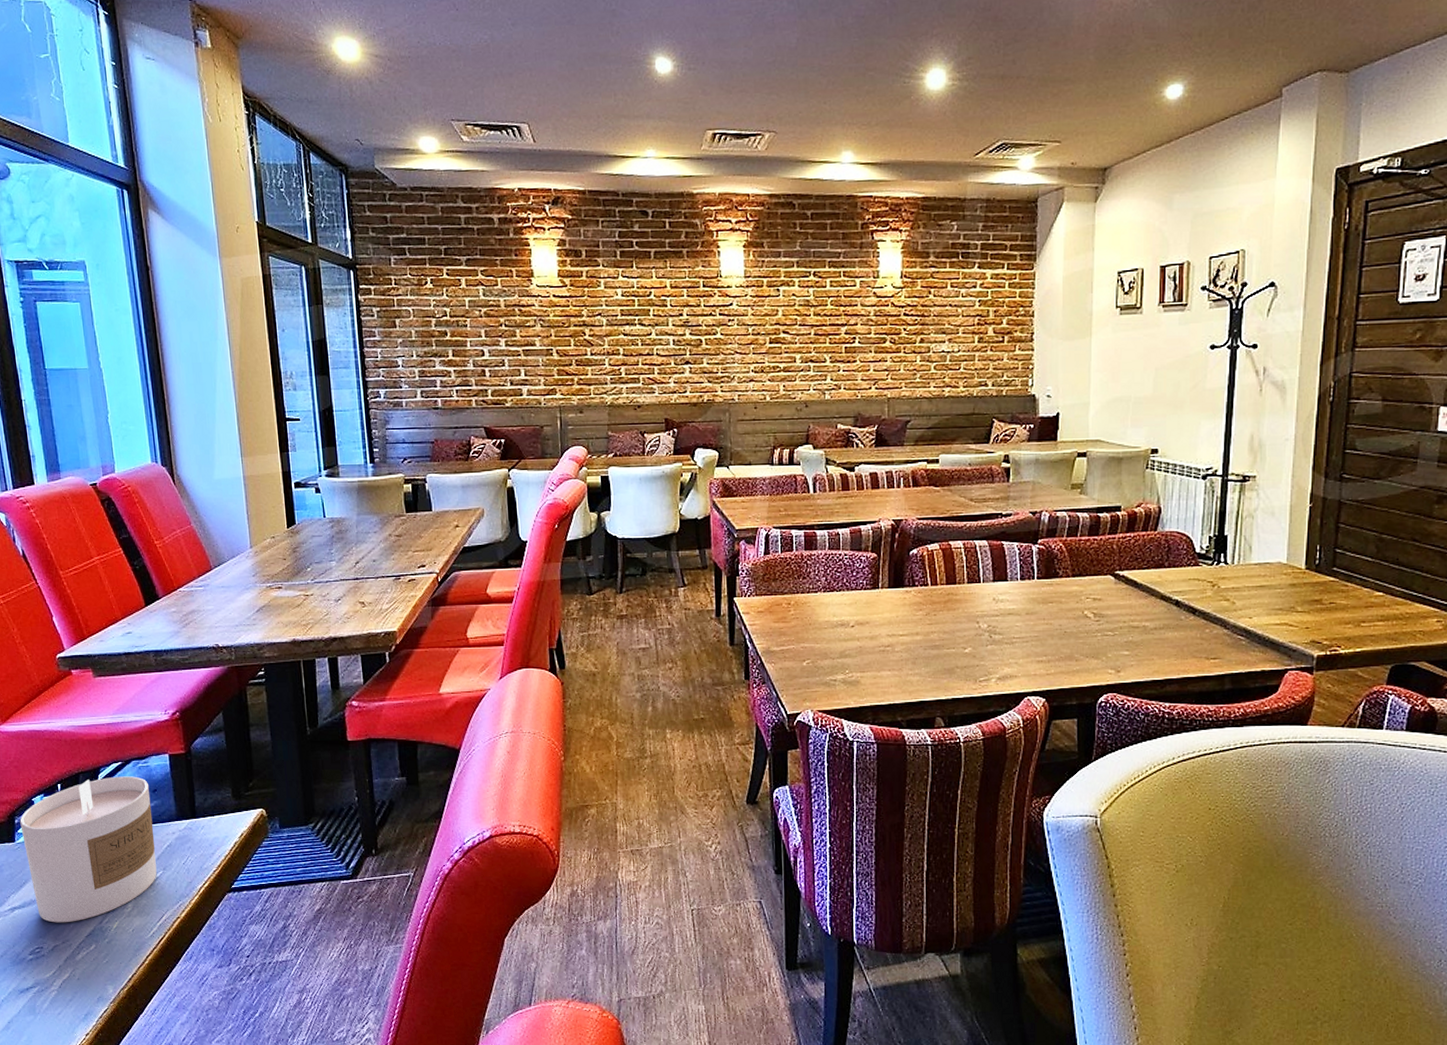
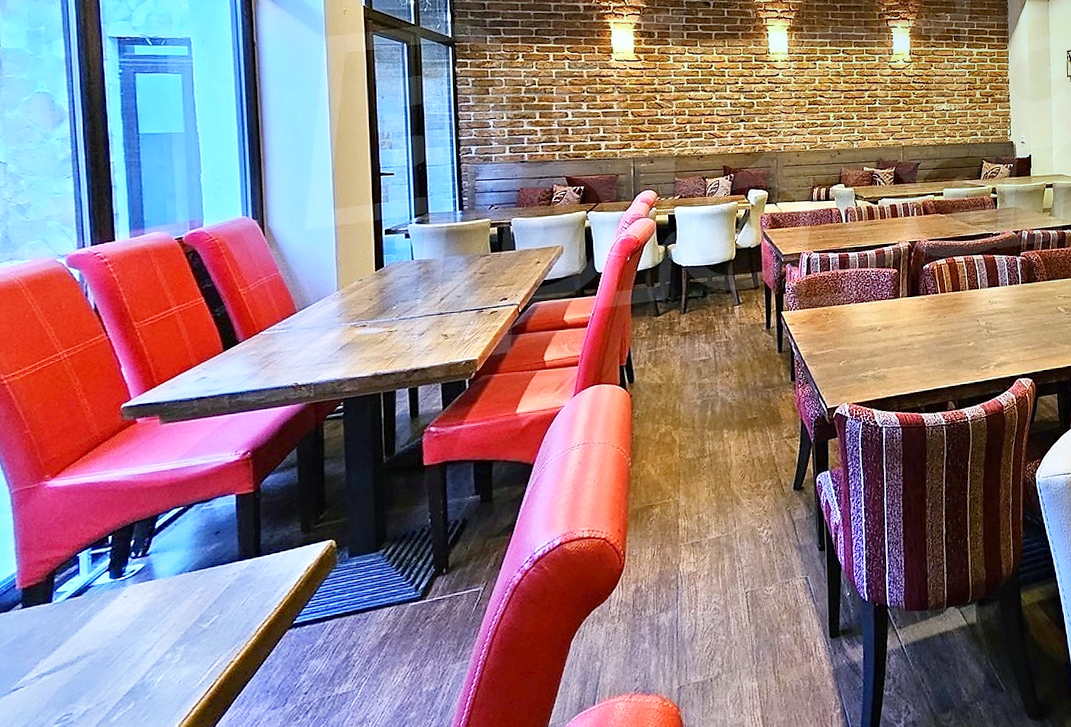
candle: present [20,776,157,923] -> none [60,520,213,685]

